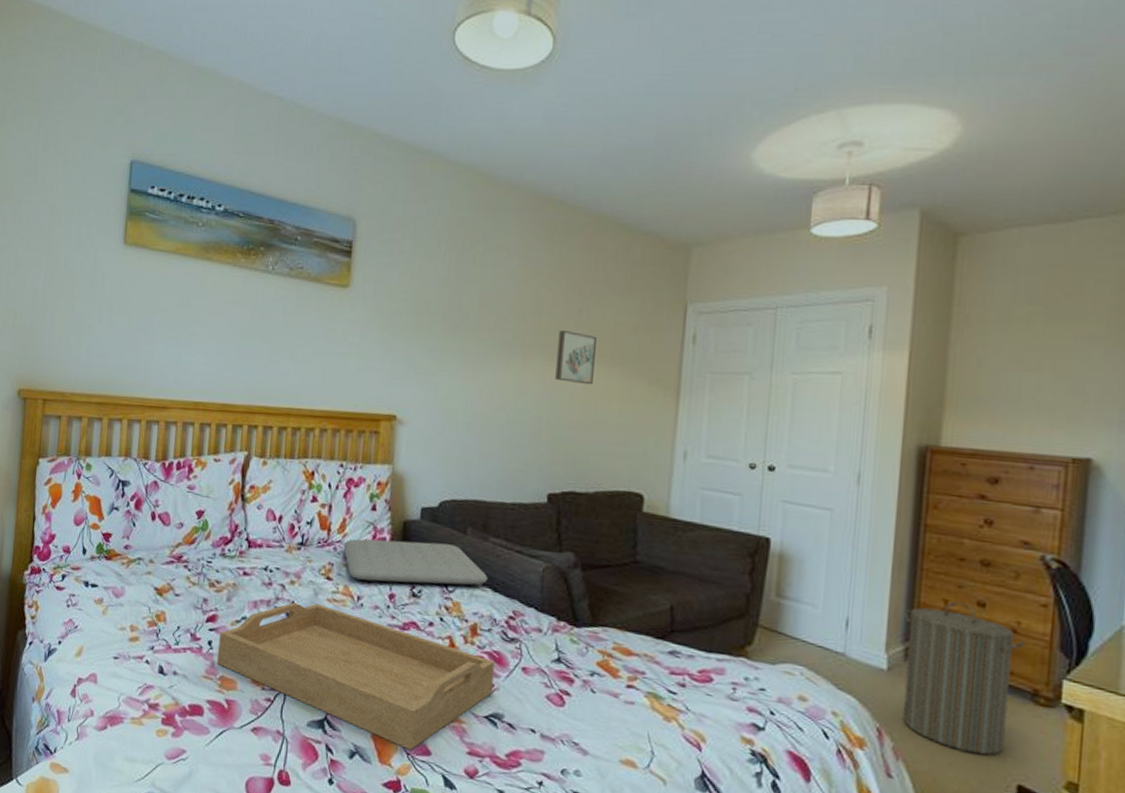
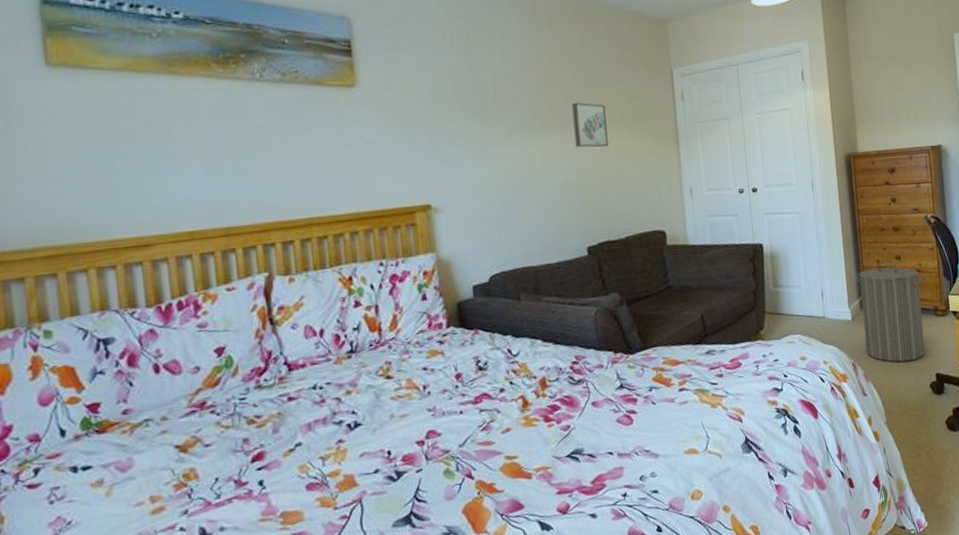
serving tray: present [217,602,495,750] -> none [271,404,570,511]
cushion: present [343,539,488,585] -> none [398,312,548,370]

